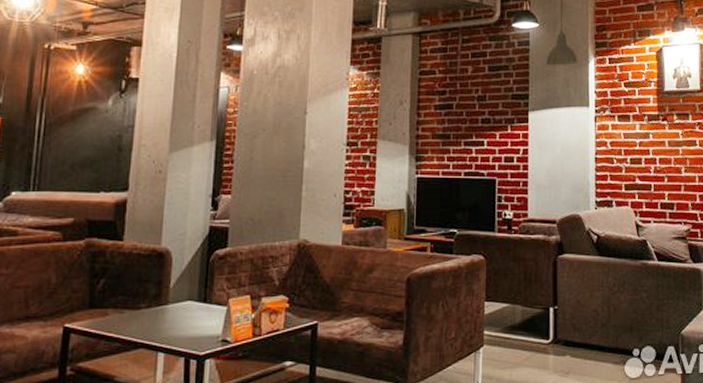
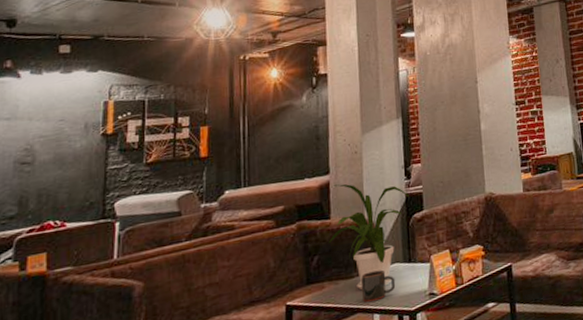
house plant: none [117,204,213,325] -> present [328,184,409,291]
mug: none [147,305,187,339] -> present [361,269,396,303]

